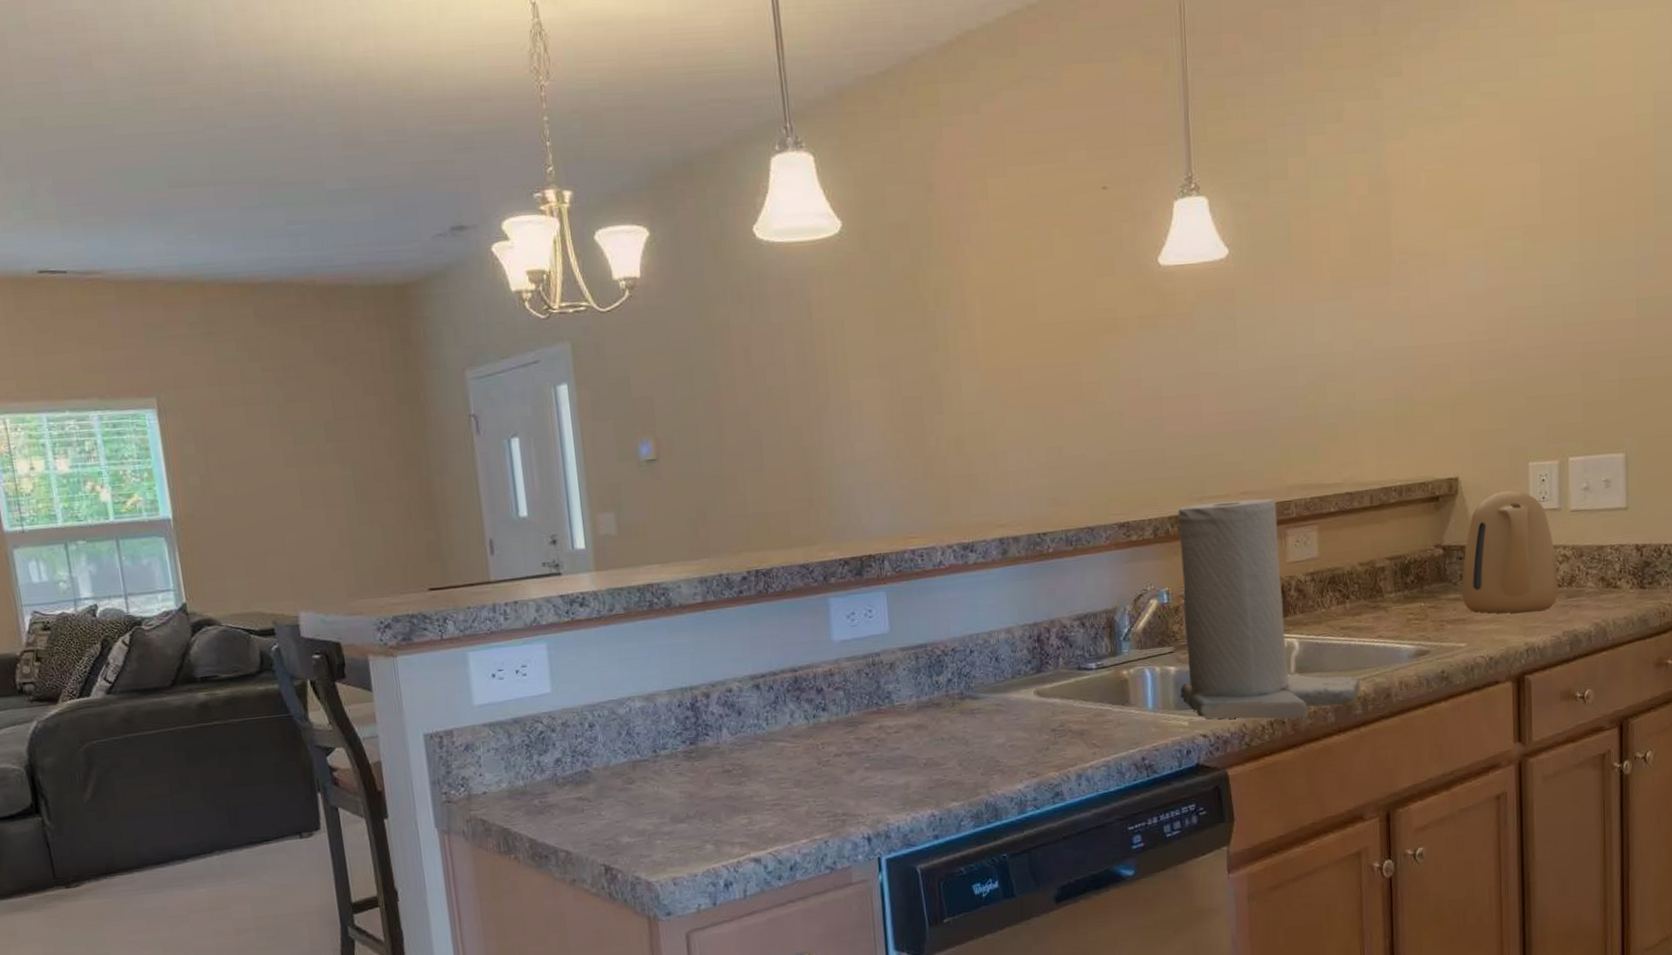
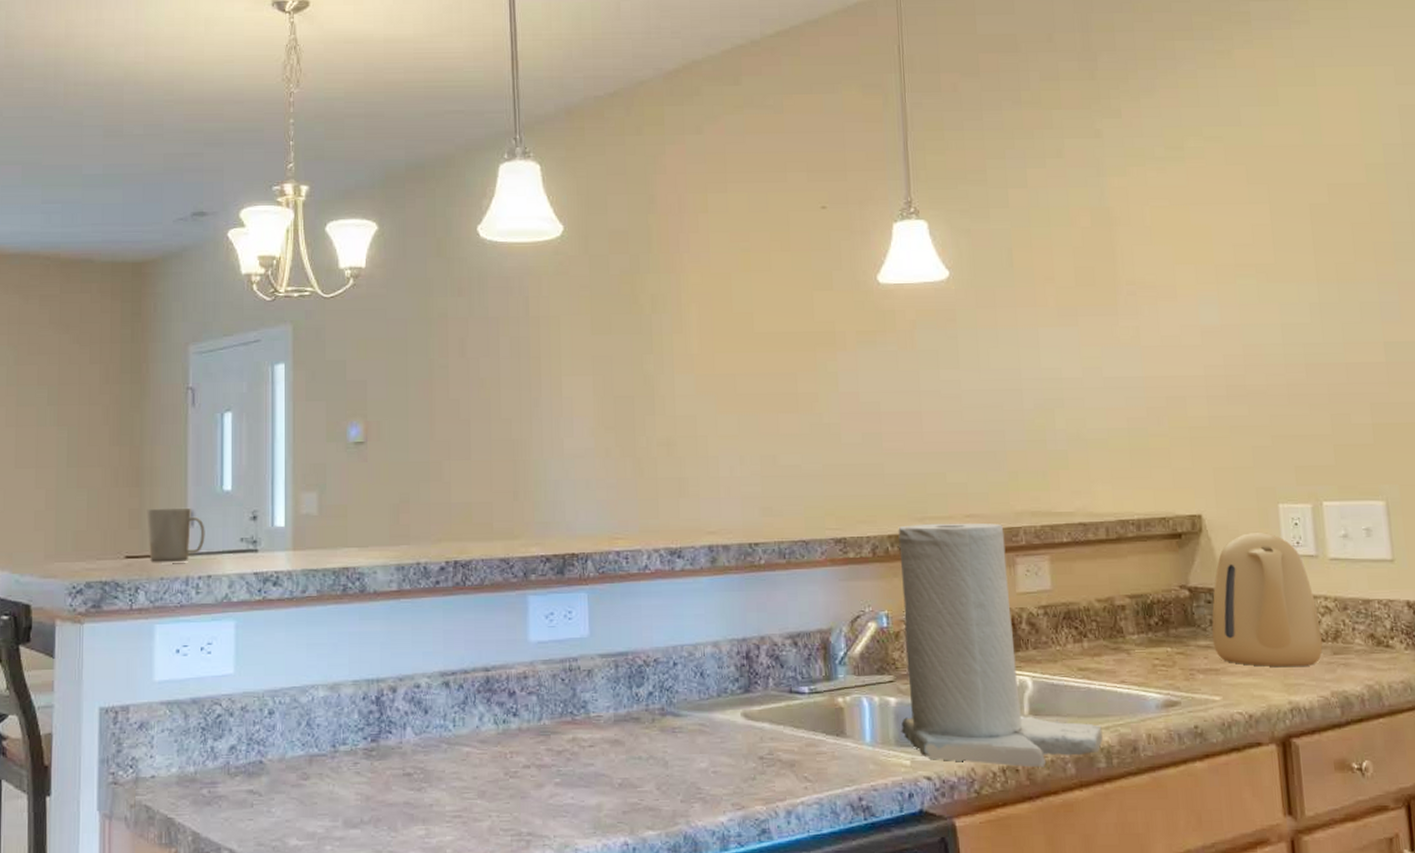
mug: none [444,536,507,594] -> present [147,507,205,563]

